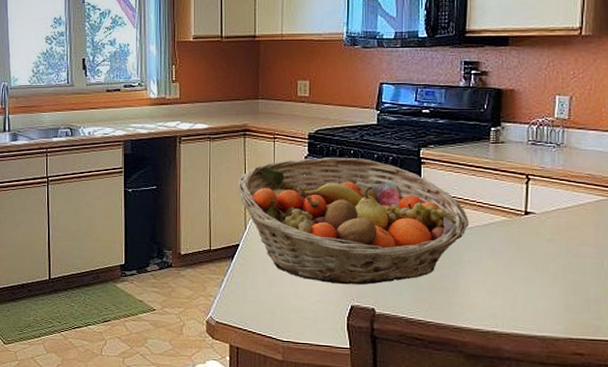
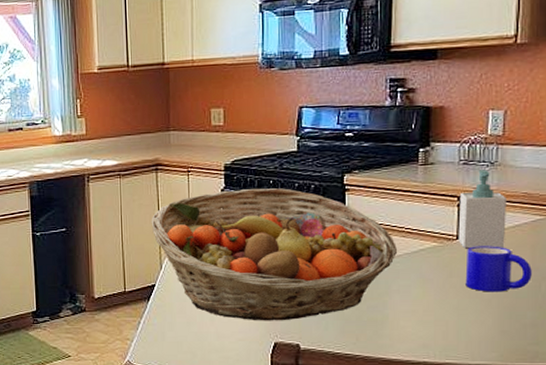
soap bottle: none [526,150,571,225] -> present [458,170,506,249]
mug: none [533,222,595,267] -> present [465,246,532,292]

